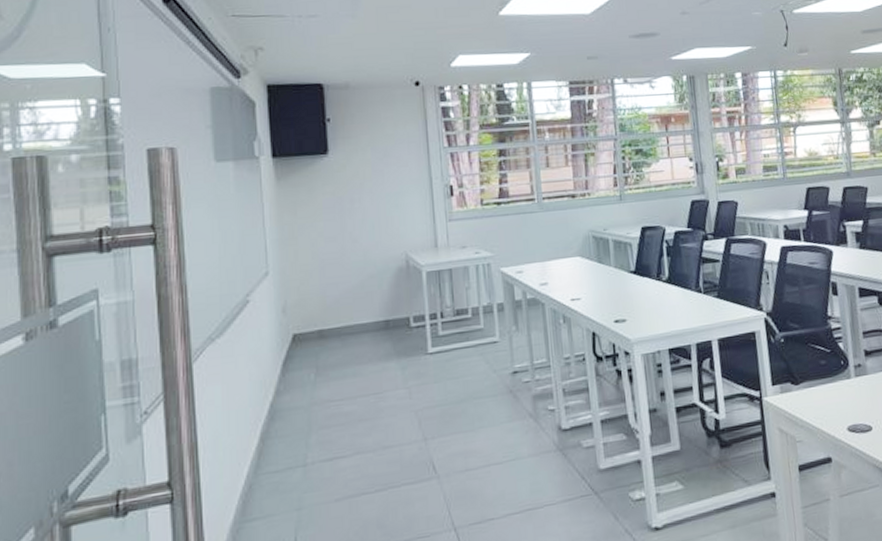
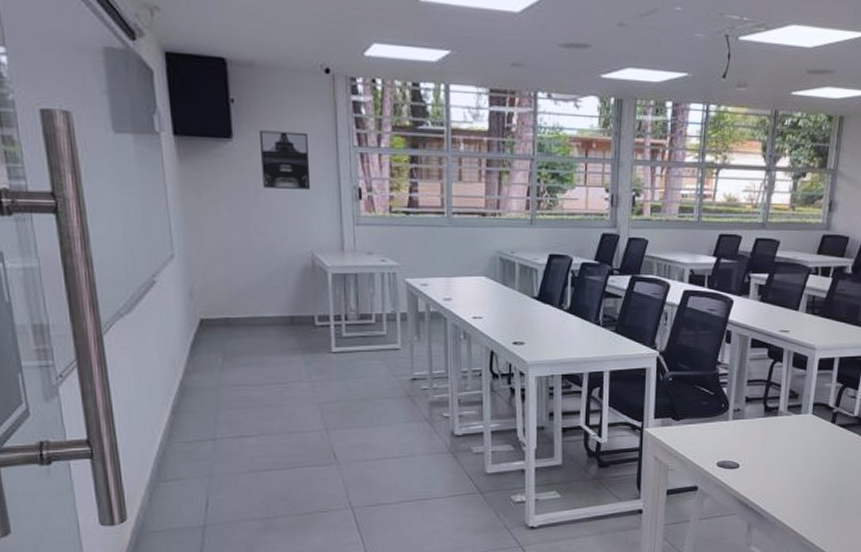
wall art: none [353,140,404,196] -> present [259,130,311,189]

